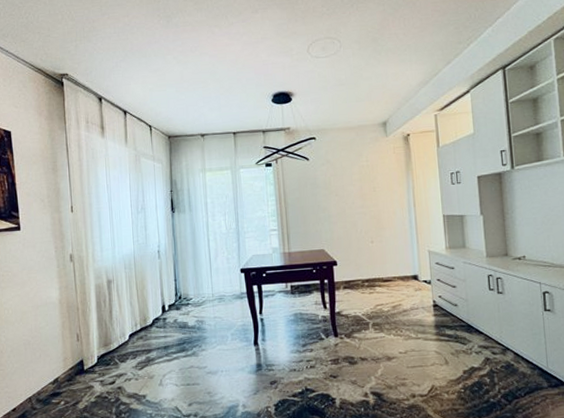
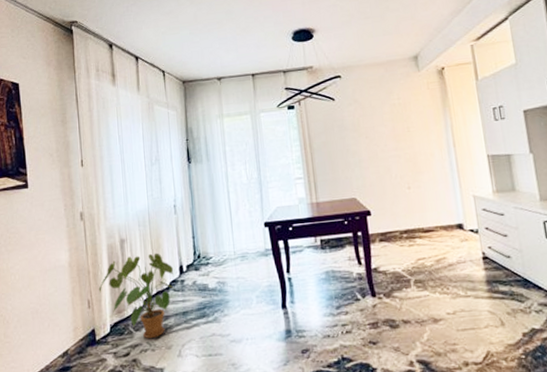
house plant: none [87,293,158,369] -> present [98,253,175,338]

